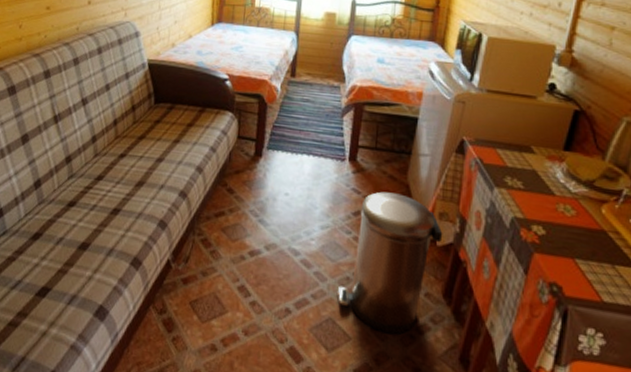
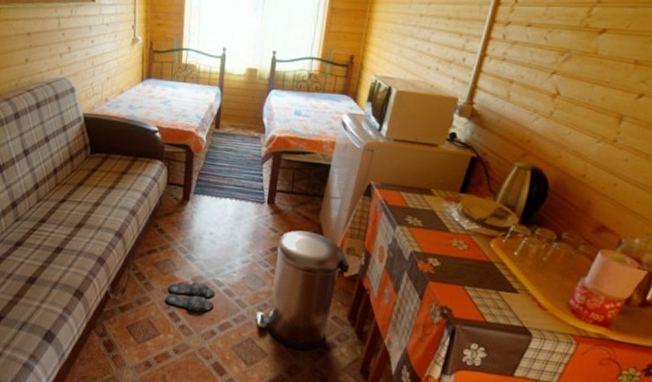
slippers: none [234,249,290,287] -> present [165,281,215,313]

